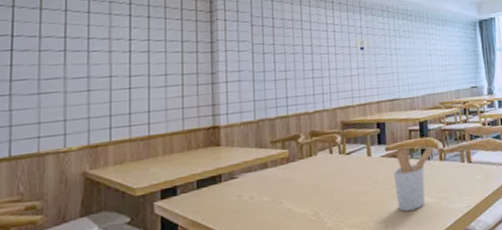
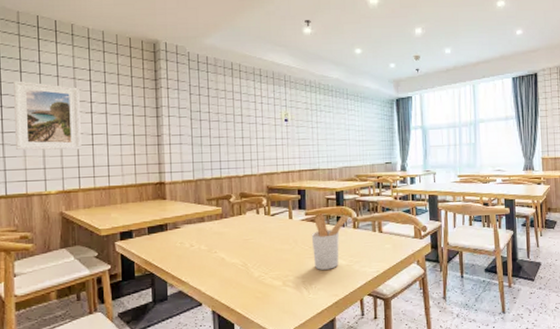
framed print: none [28,19,116,100] -> present [13,81,82,150]

